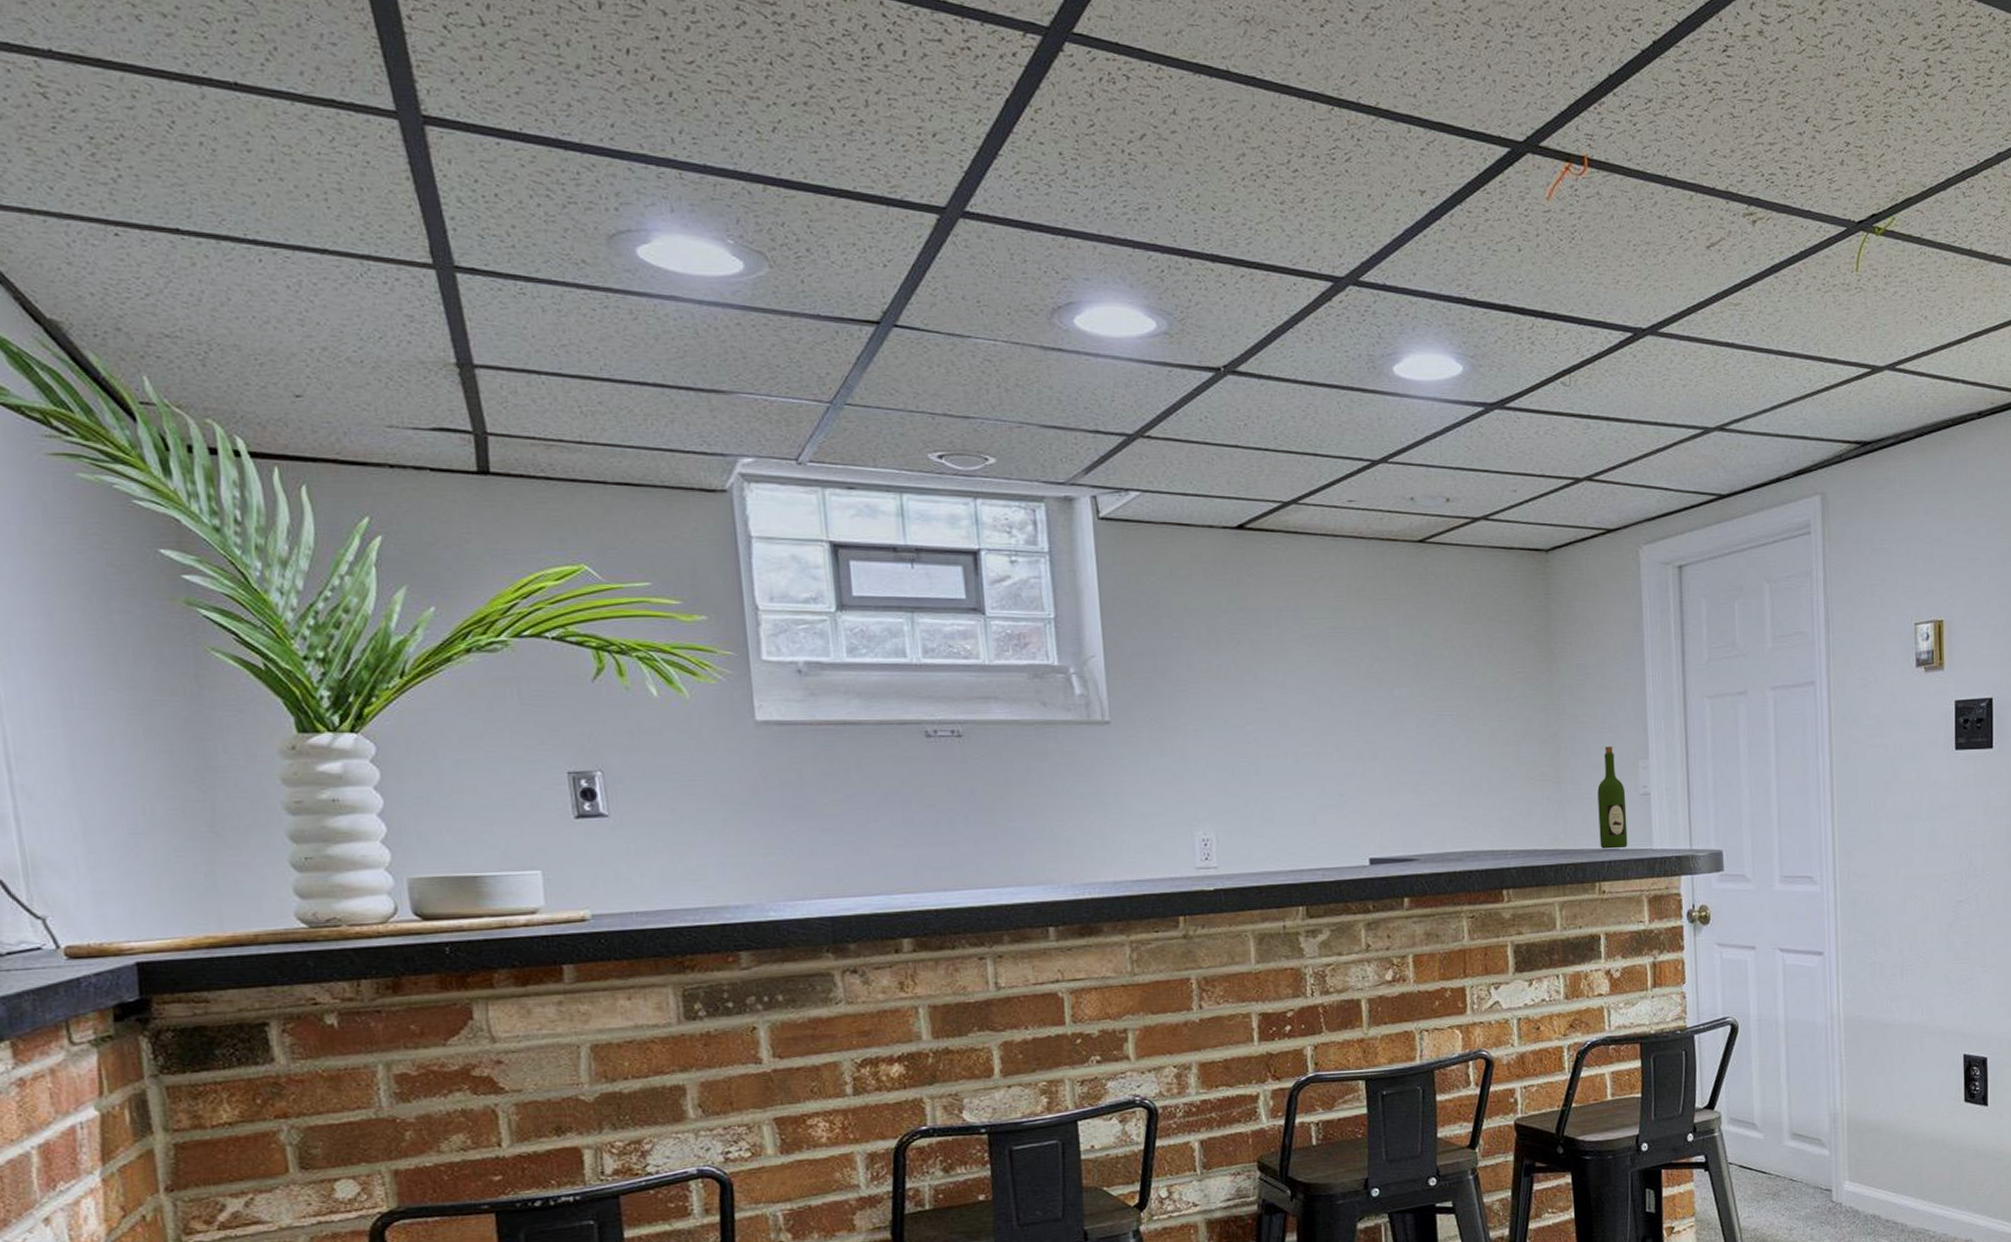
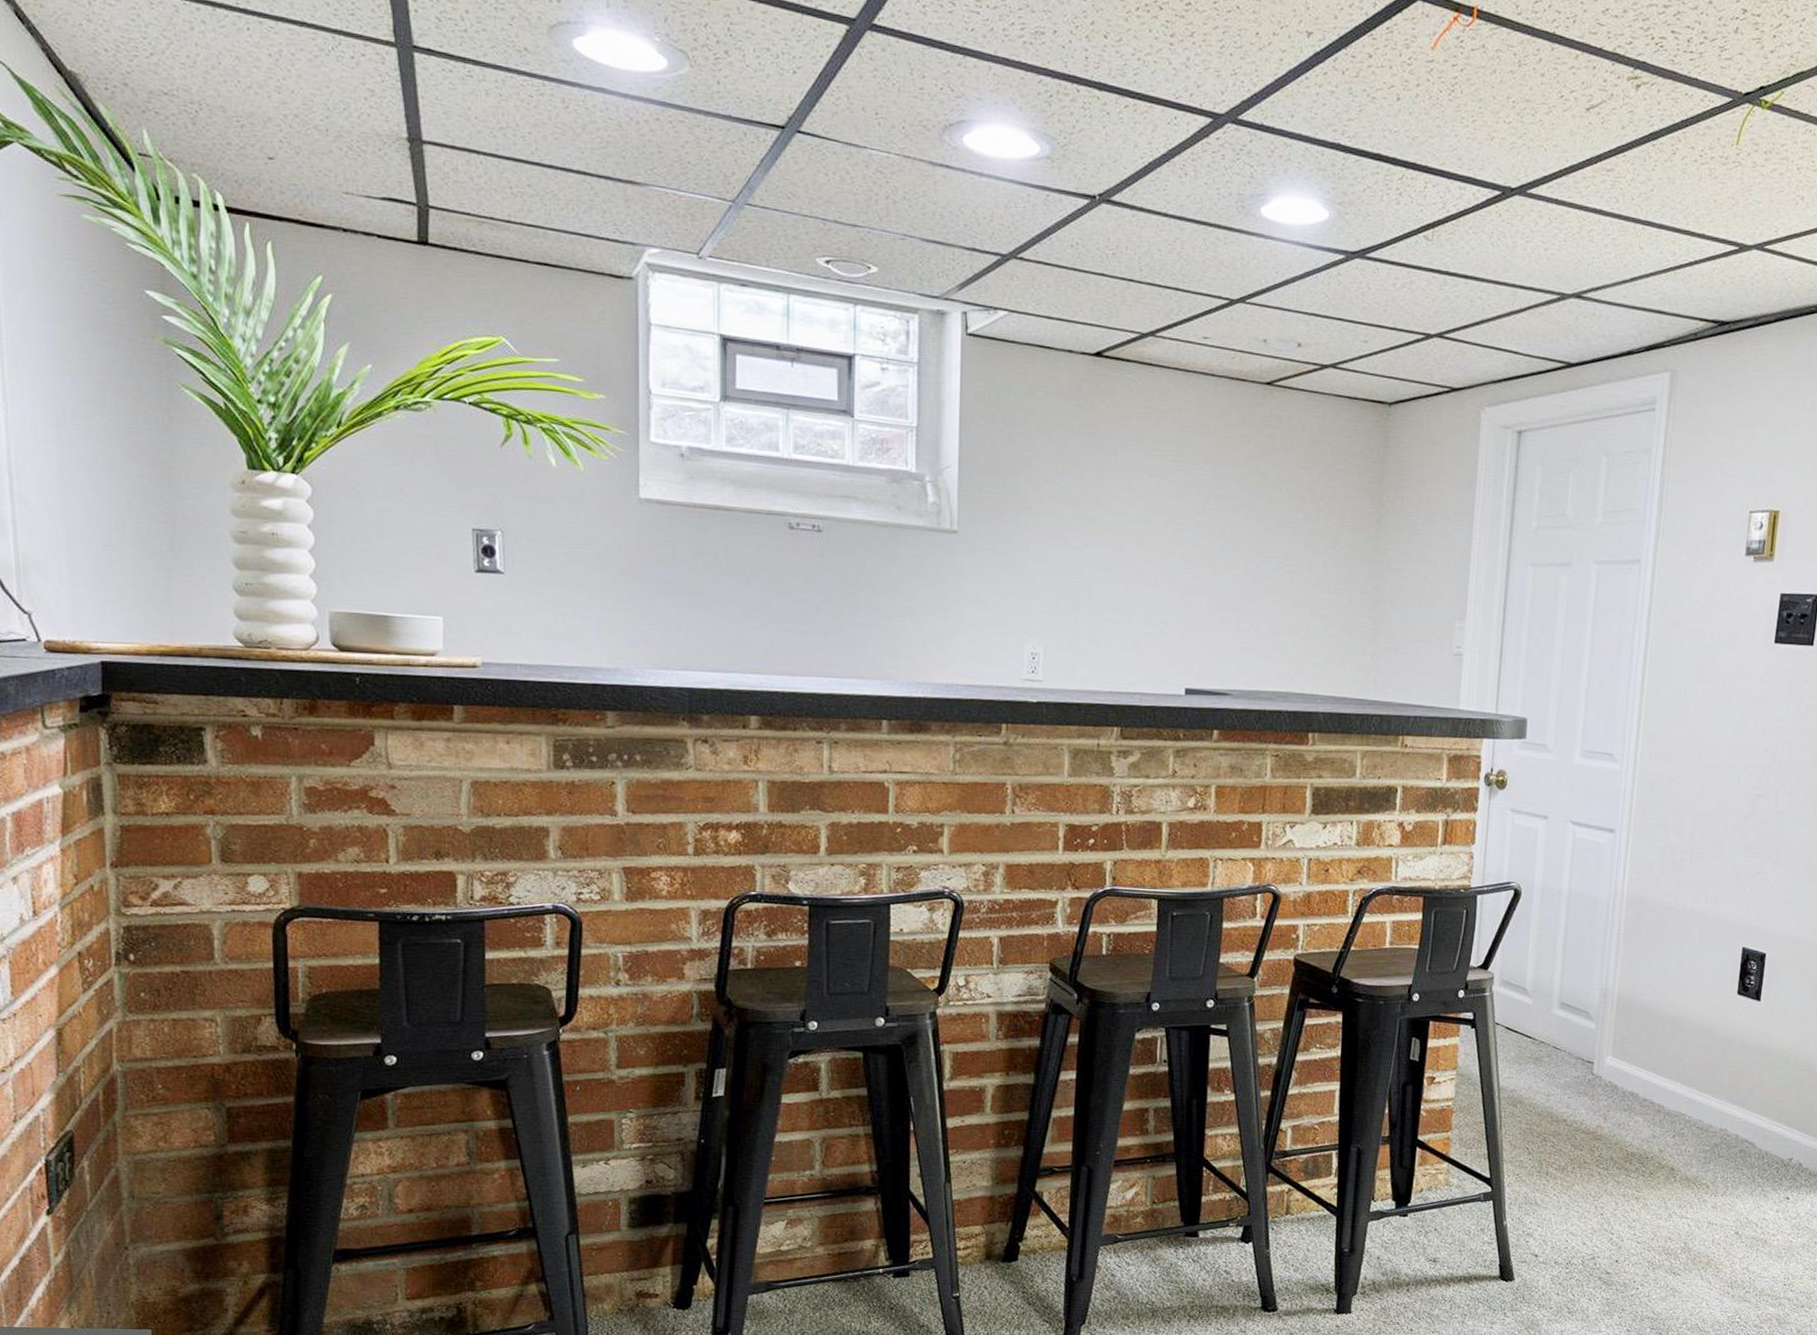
wine bottle: present [1597,746,1628,849] -> none [1407,604,1439,706]

